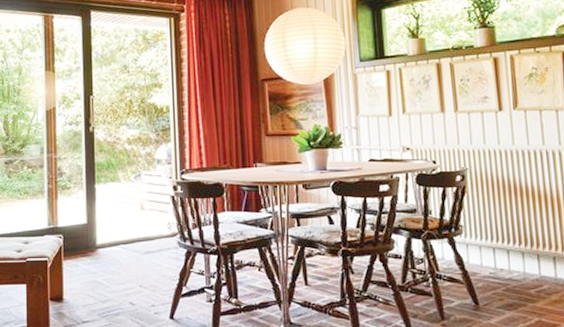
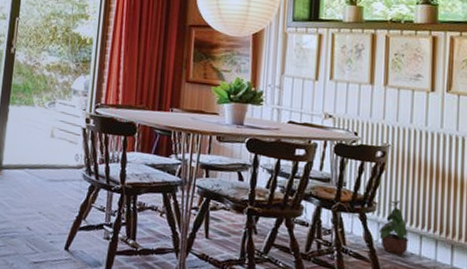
potted plant: none [469,221,499,273] -> present [379,200,411,256]

